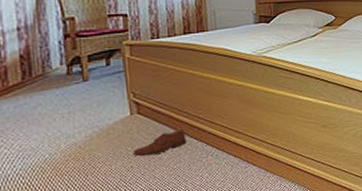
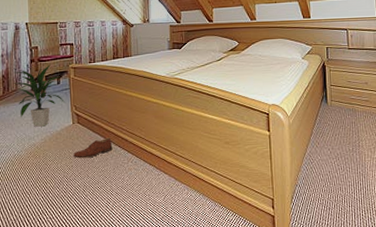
indoor plant: none [39,40,118,122] -> present [14,64,65,127]

